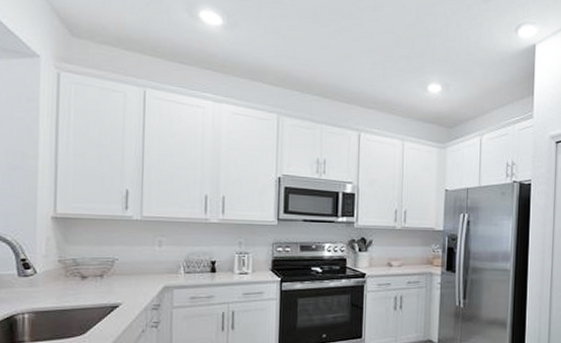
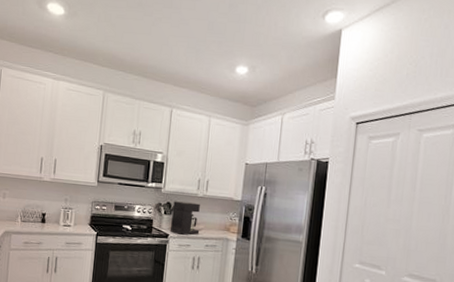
coffee maker: none [366,235,400,273] -> present [169,201,200,235]

